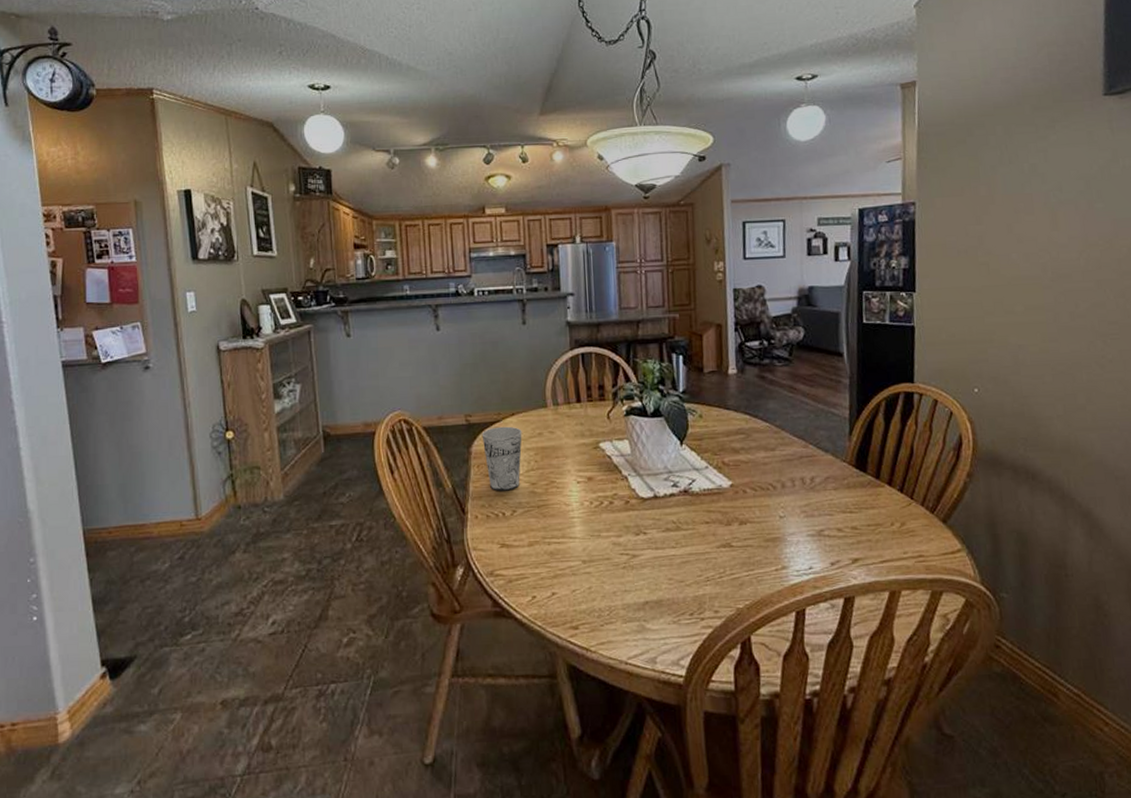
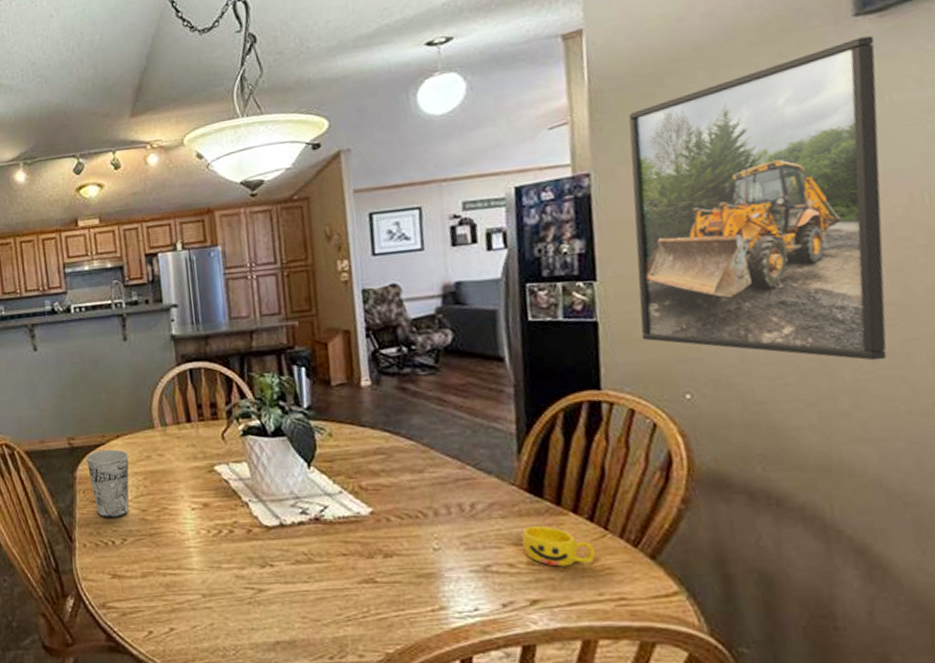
cup: none [848,496,903,530] -> present [521,526,596,567]
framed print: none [945,112,1116,366] -> present [628,36,887,361]

